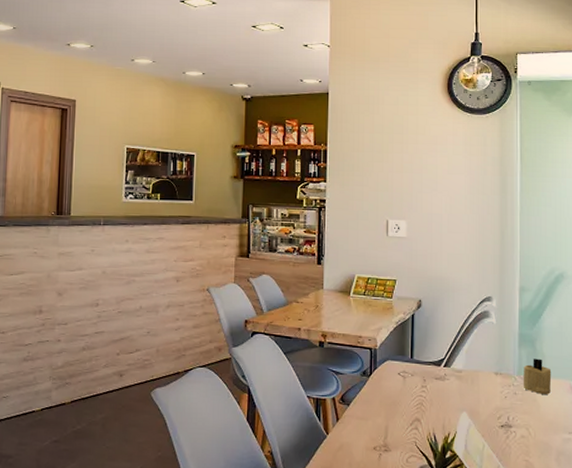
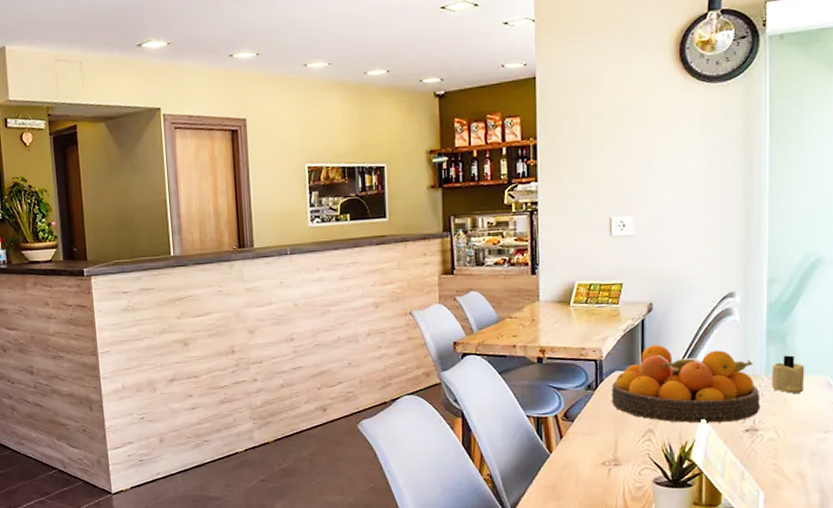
fruit bowl: none [383,339,514,417] -> present [611,345,760,423]

